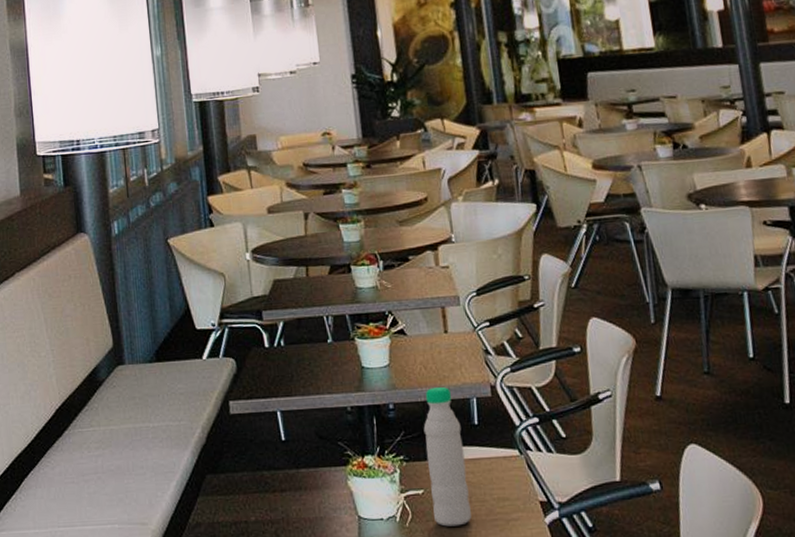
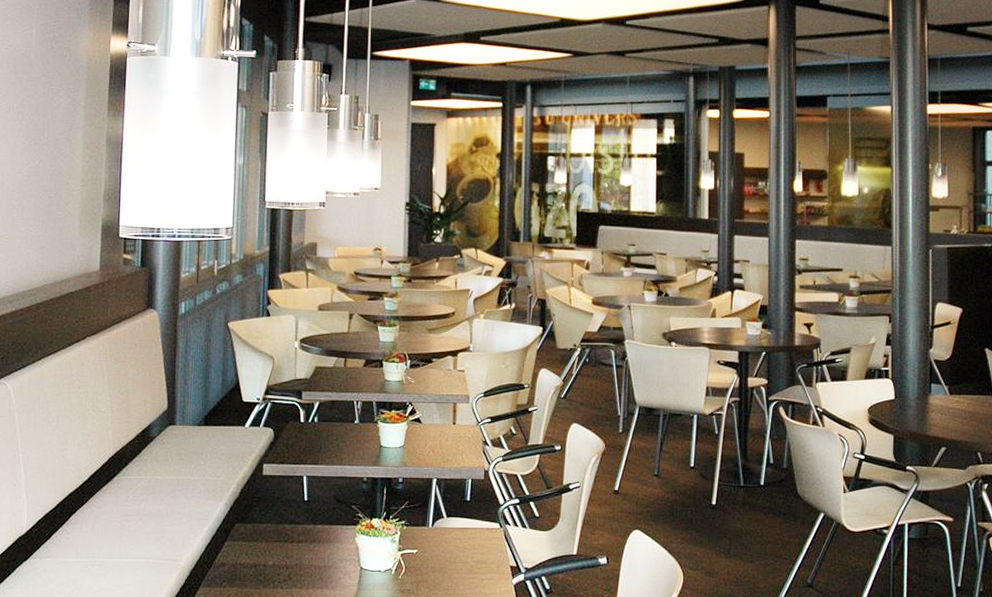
water bottle: present [423,386,471,527] -> none [423,467,456,581]

